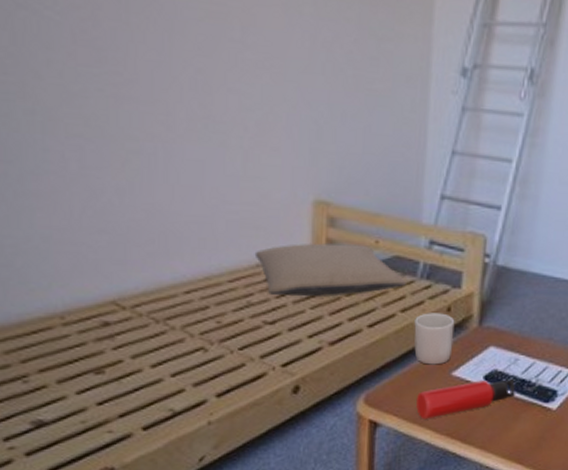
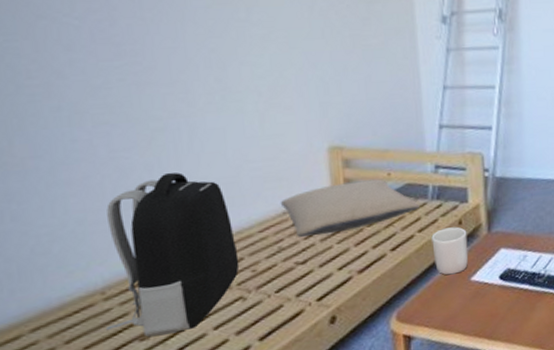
backpack: none [63,200,204,371] -> present [106,172,240,337]
water bottle: present [416,380,515,420] -> none [443,274,529,325]

